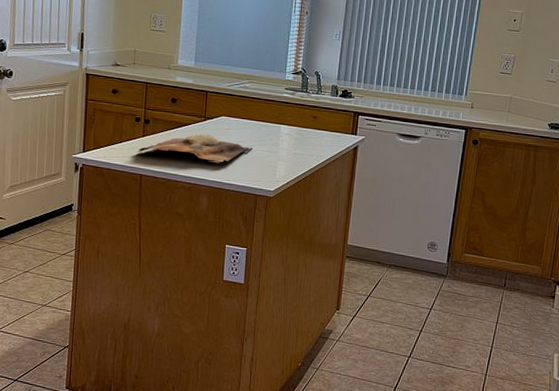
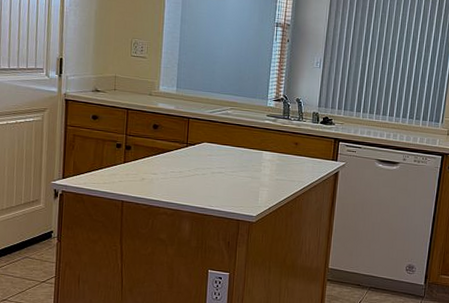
cutting board: present [135,133,253,164] -> none [117,159,236,190]

